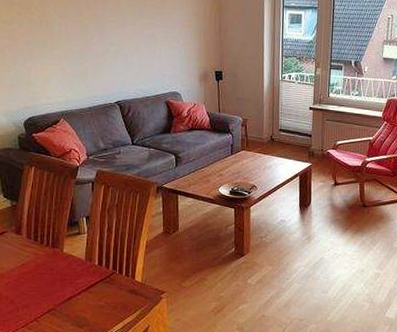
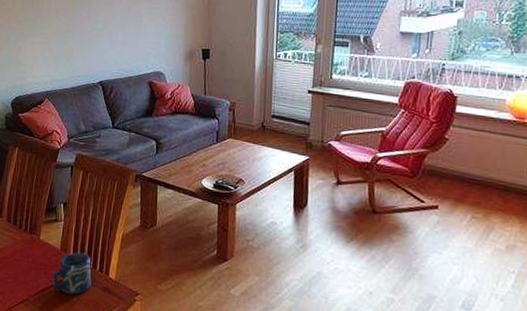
cup: none [77,261,118,299] -> present [51,252,91,295]

